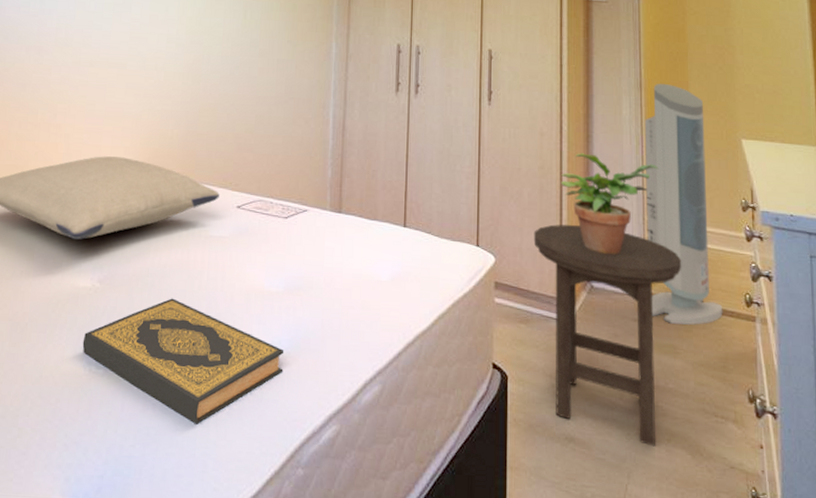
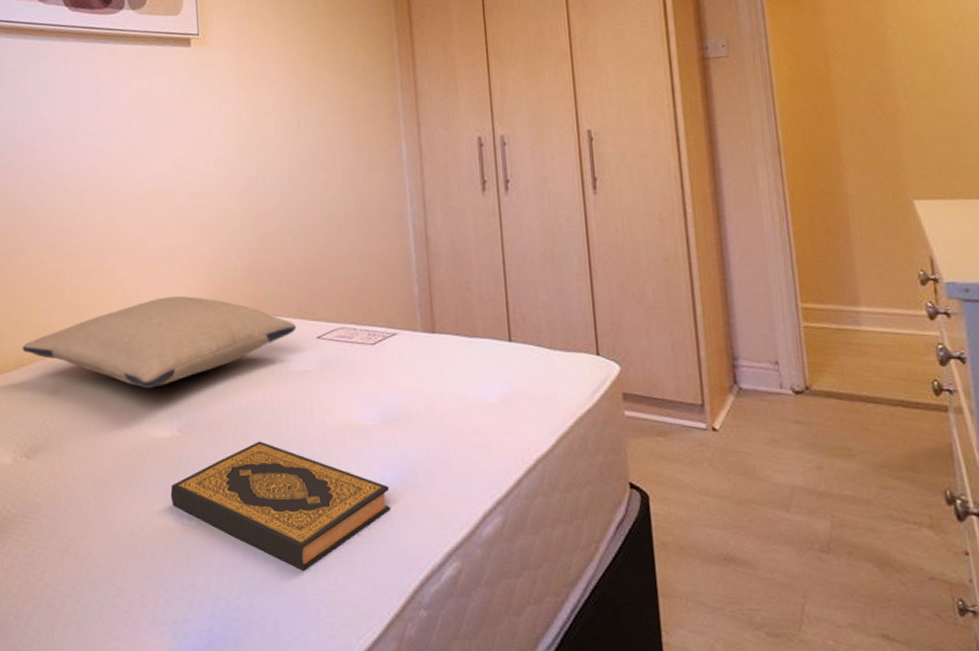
stool: present [533,224,682,447] -> none [663,320,850,561]
potted plant: present [560,153,659,254] -> none [690,237,811,350]
air purifier: present [644,83,723,325] -> none [787,144,906,422]

